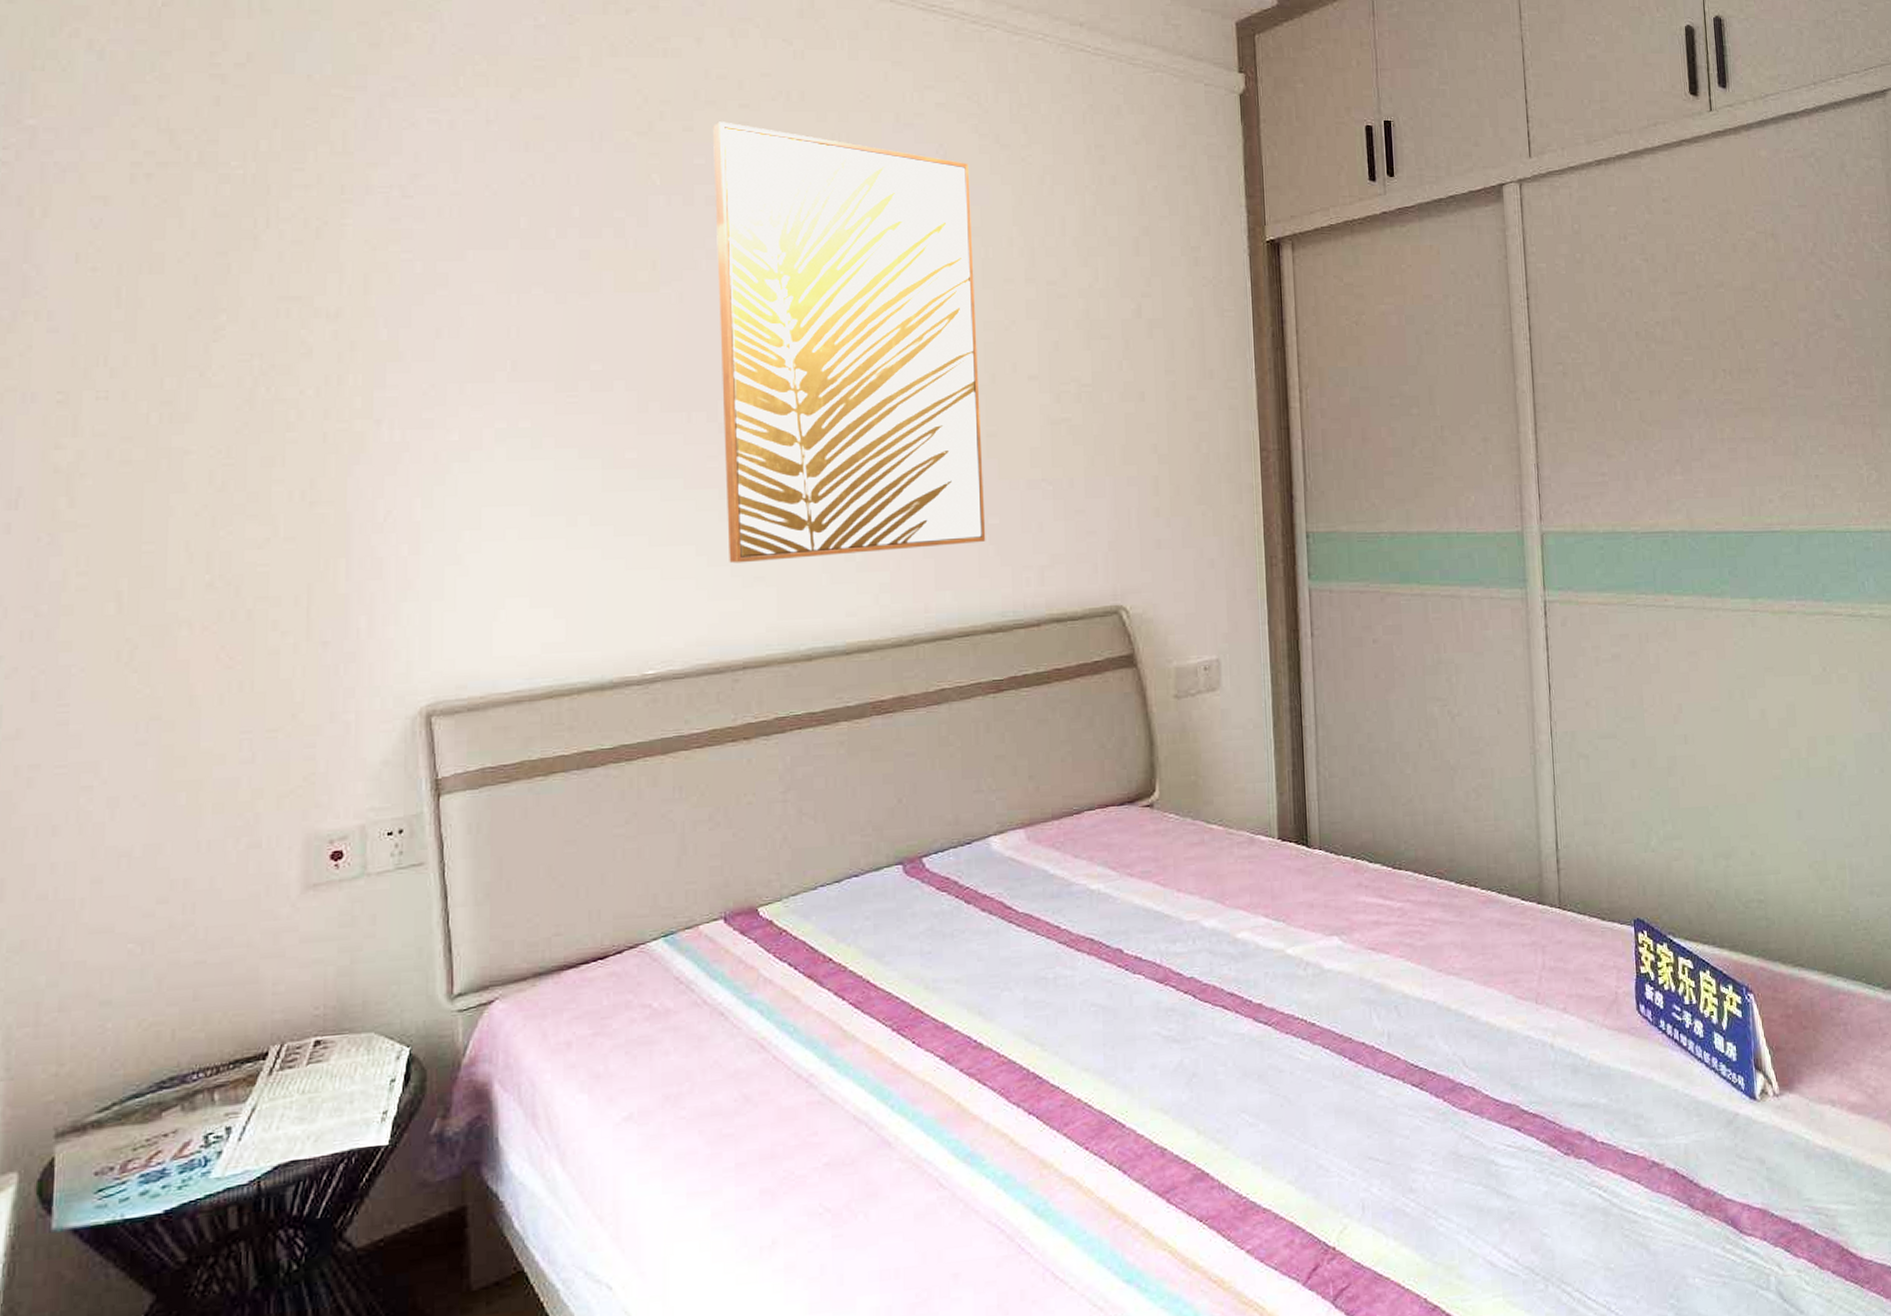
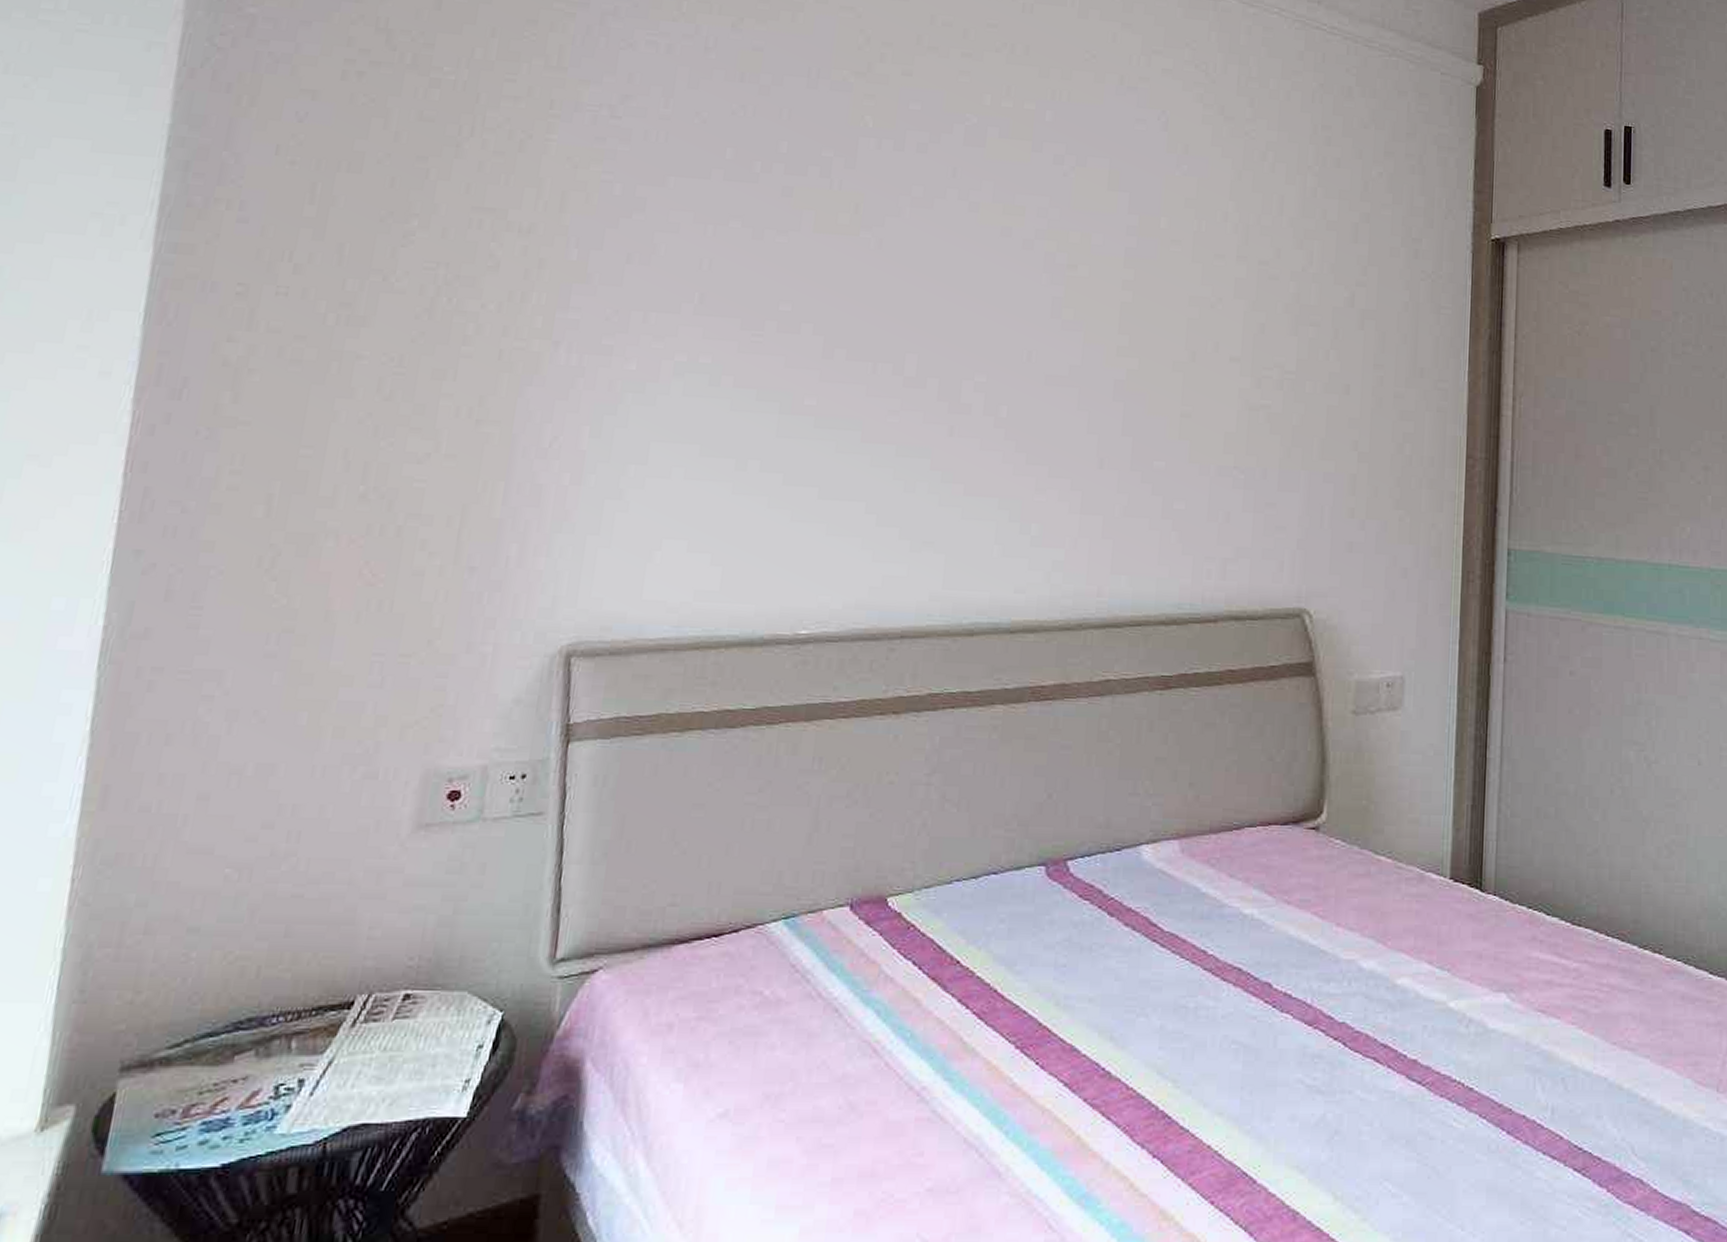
wall art: present [713,121,986,564] -> none [898,68,1190,528]

